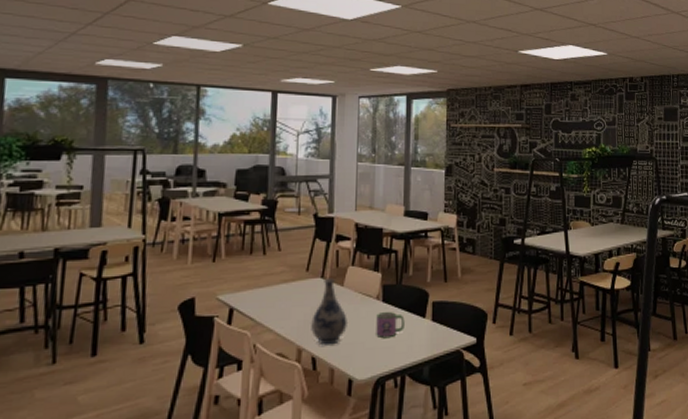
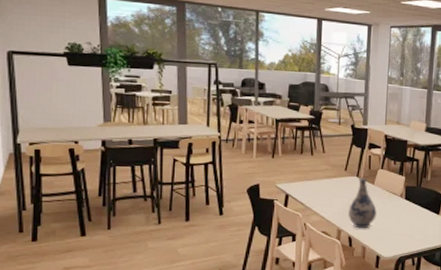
mug: present [376,311,405,339] -> none [399,207,422,228]

